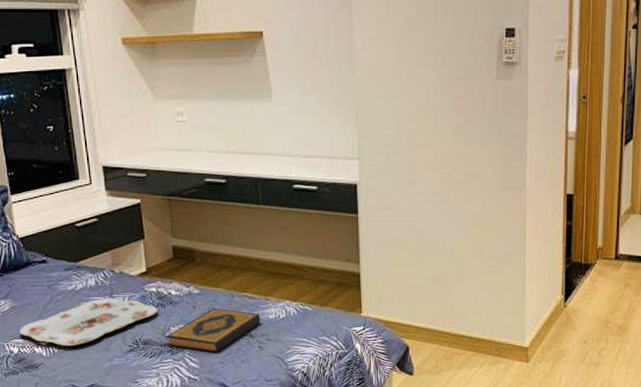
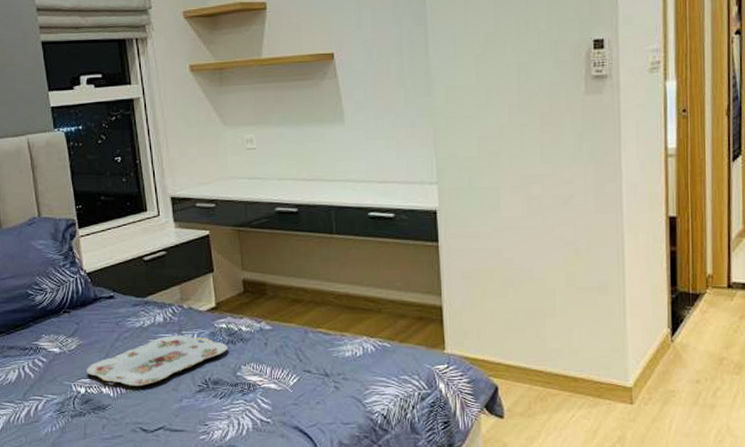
hardback book: present [166,308,261,353] -> none [237,345,337,393]

